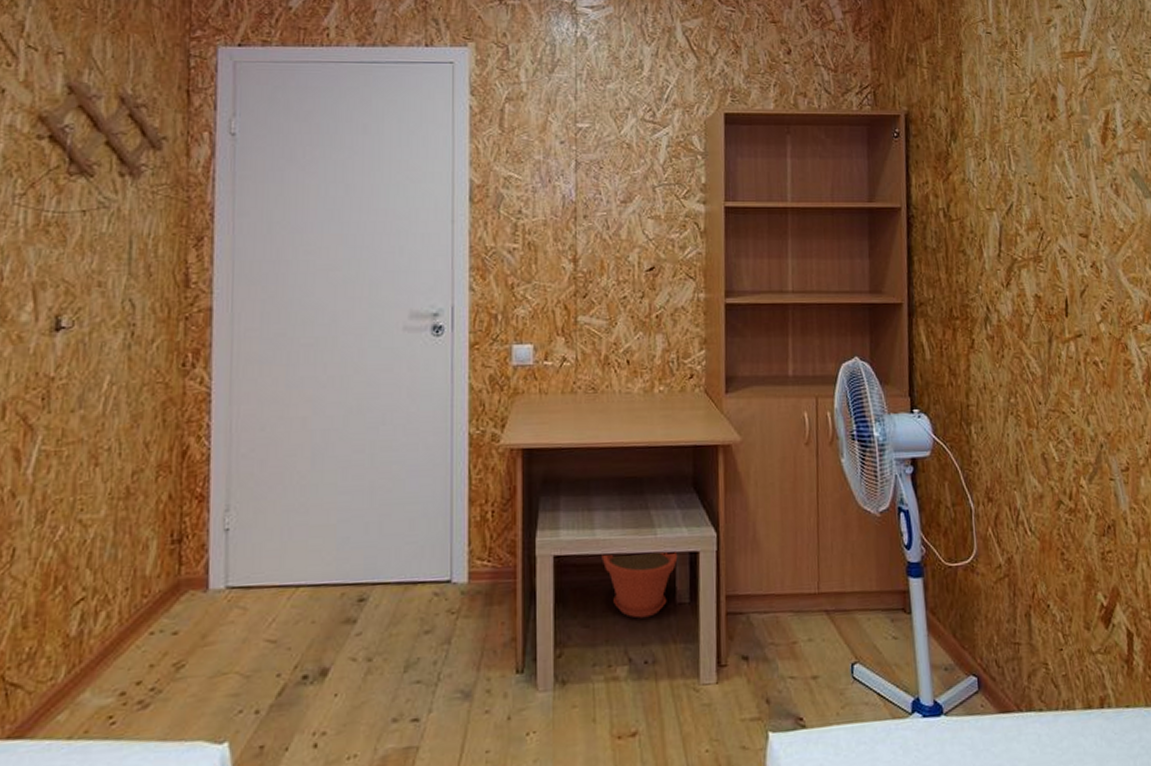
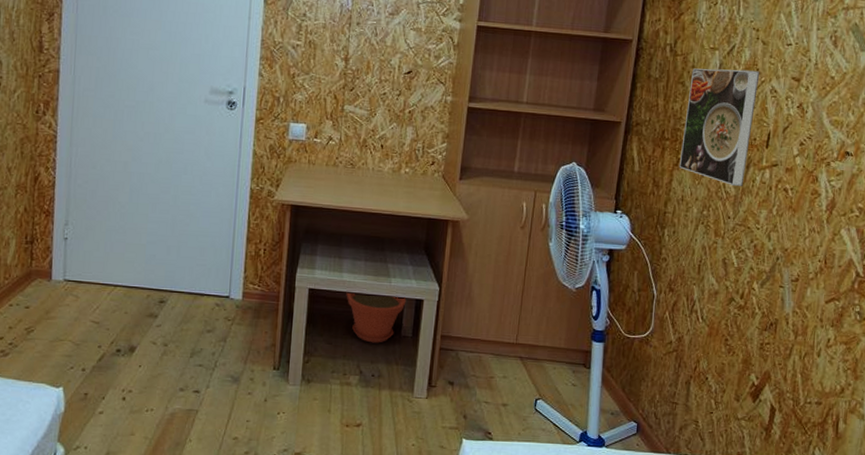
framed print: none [971,230,1049,366] -> present [679,68,760,187]

